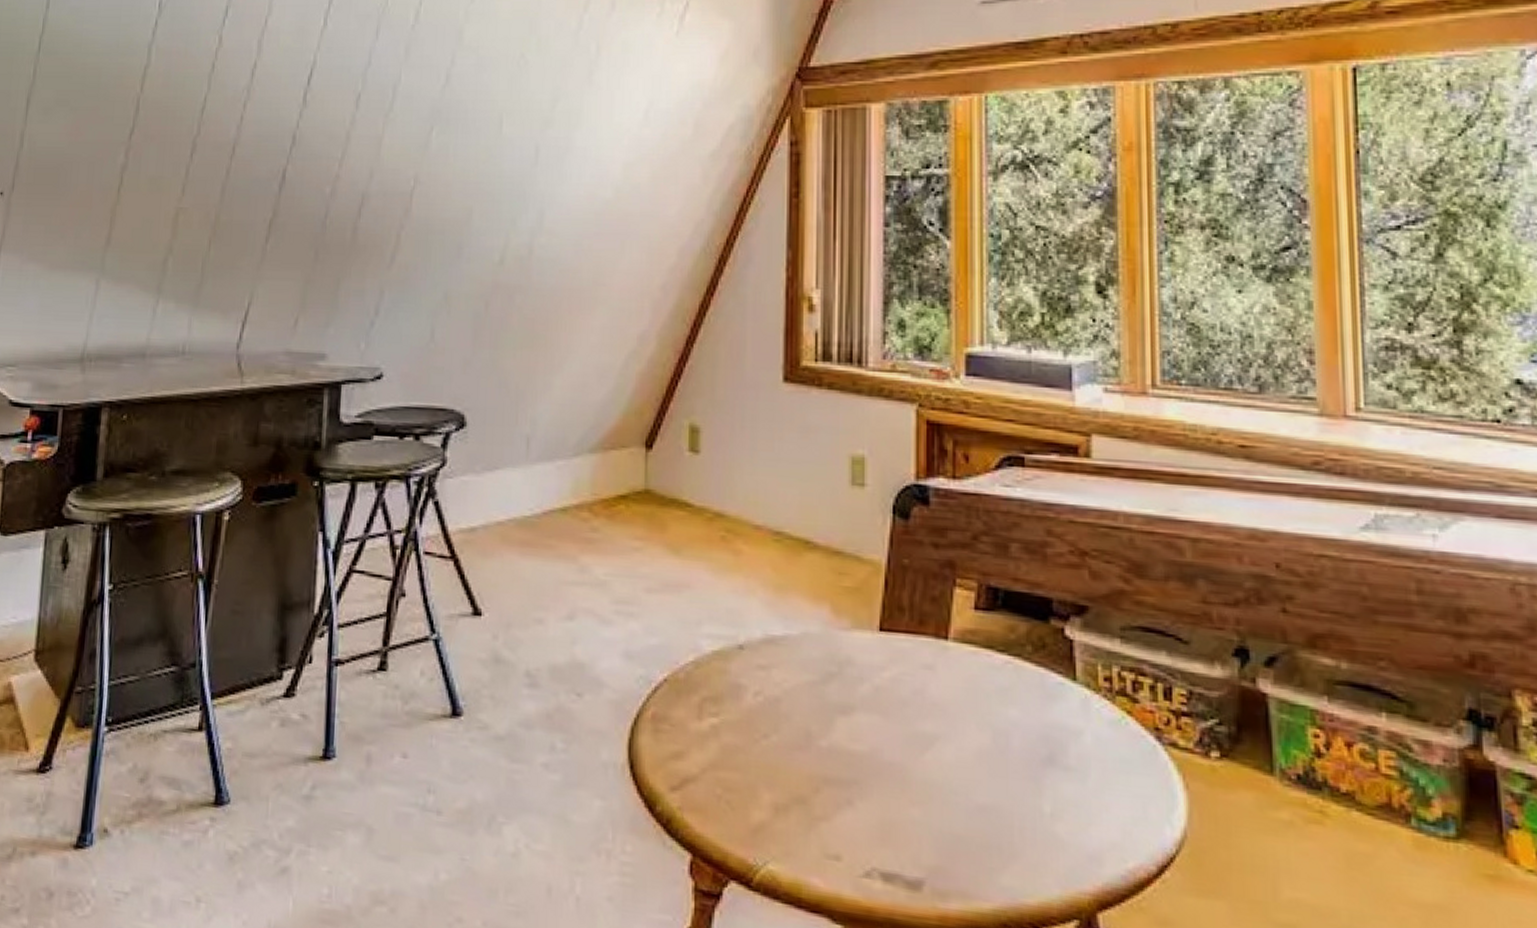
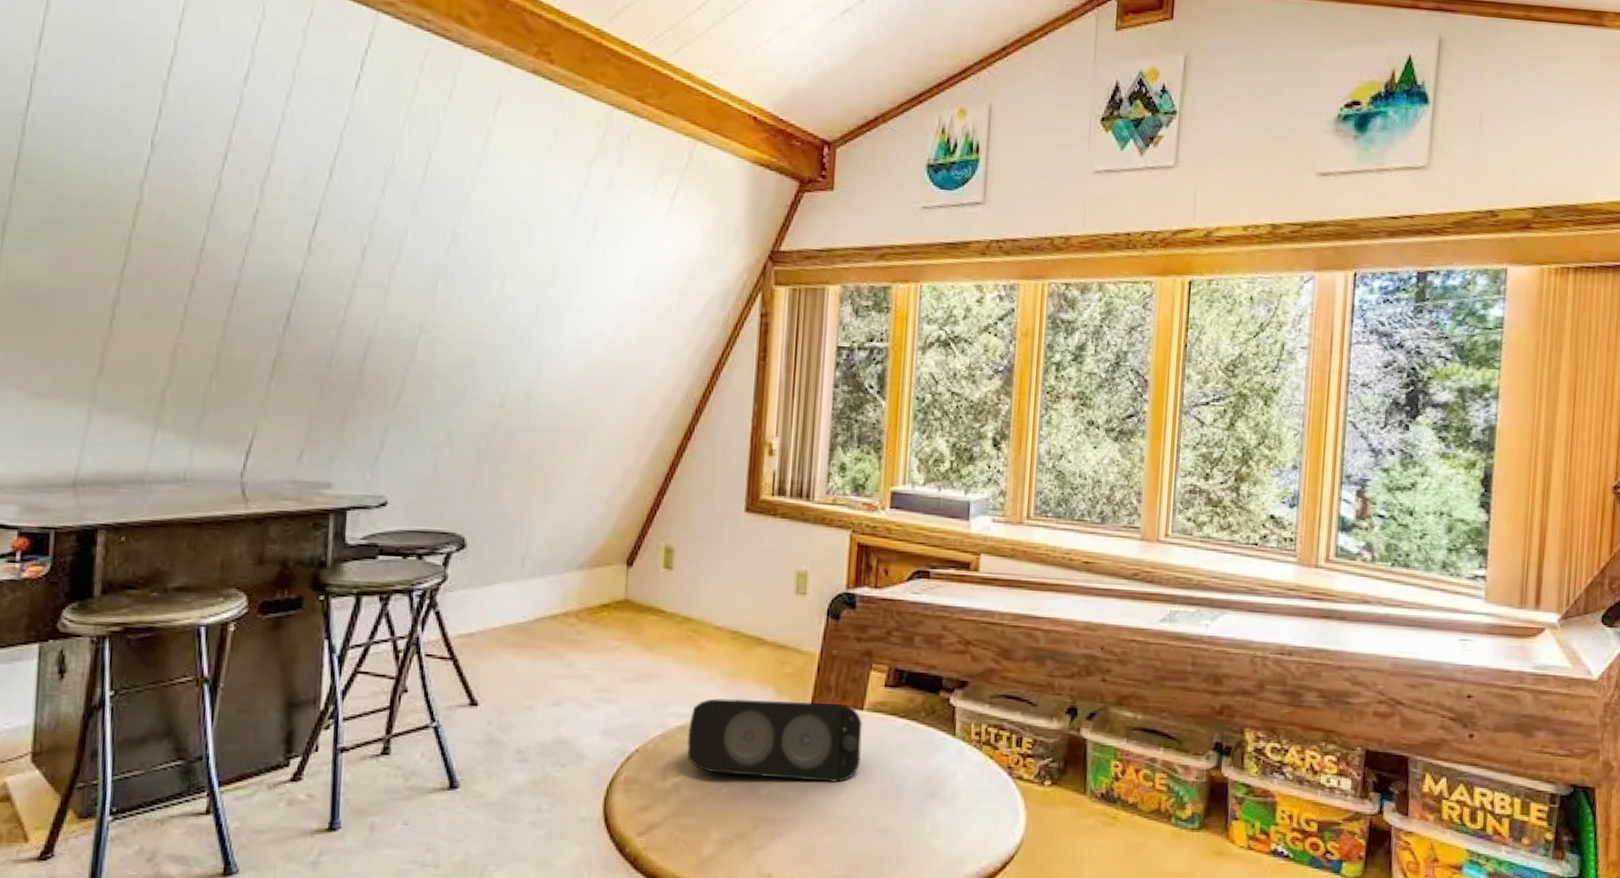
speaker: none [725,617,950,737] -> present [686,698,862,783]

